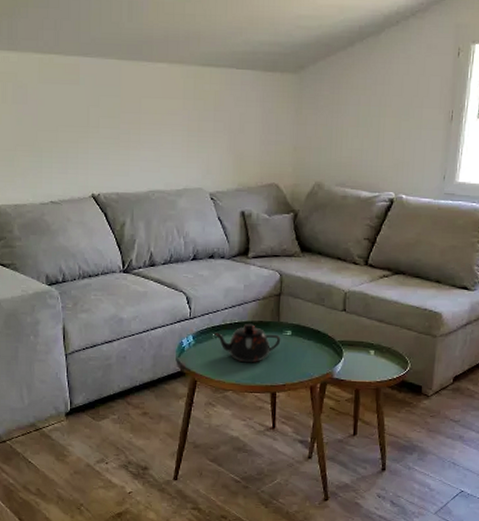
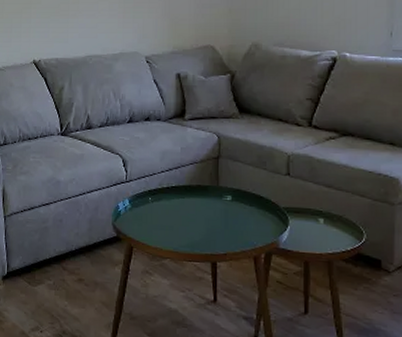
teapot: present [213,324,281,363] -> none [149,188,221,230]

